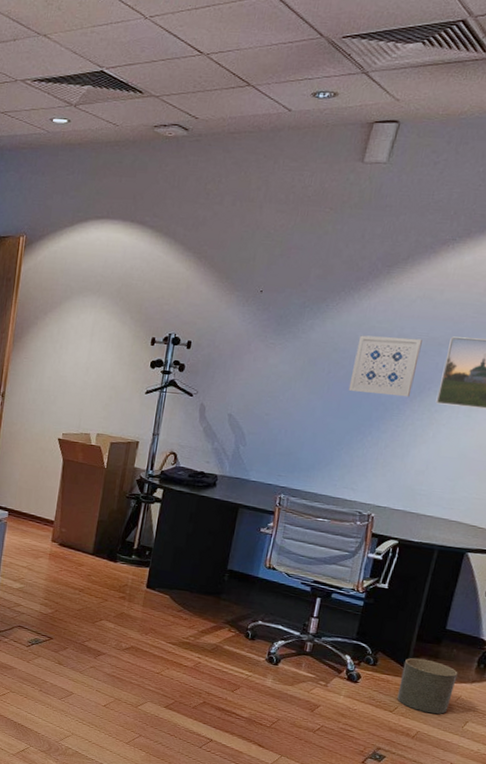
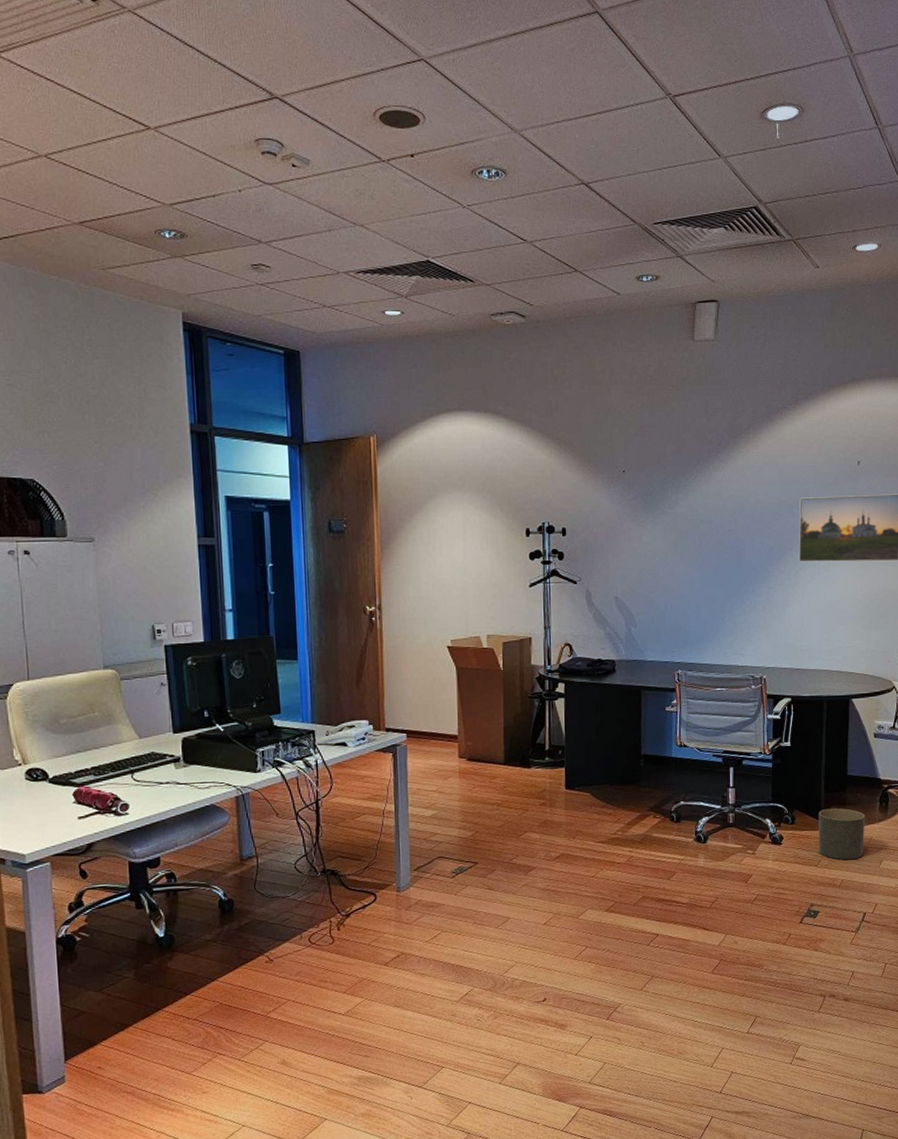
wall art: present [348,335,423,398] -> none [720,503,776,560]

